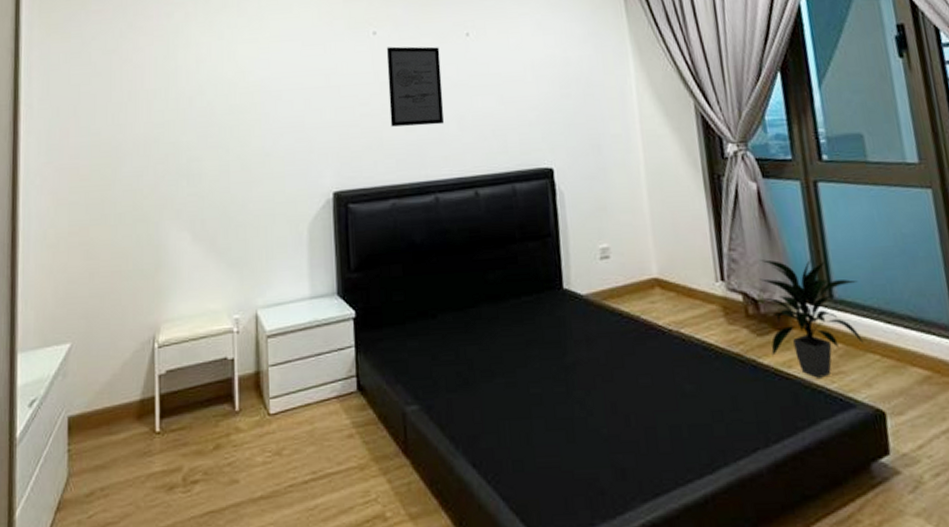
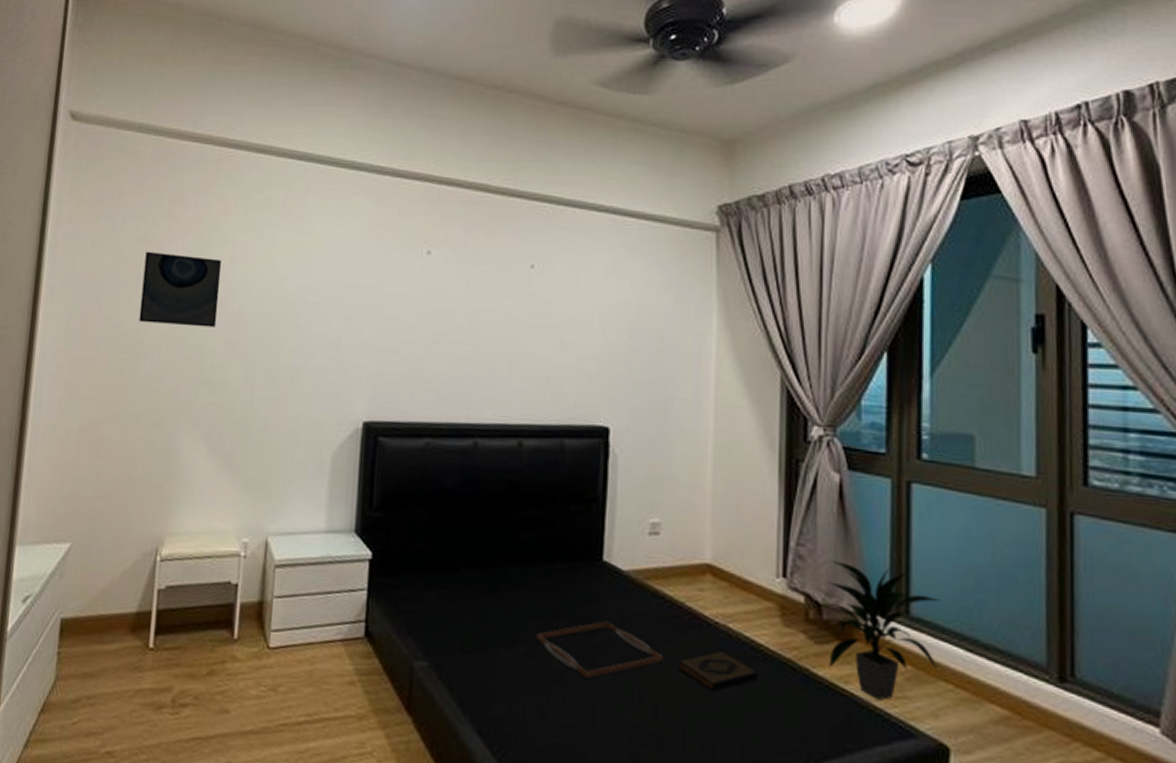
wall art: none [115,61,189,128] -> present [139,251,222,328]
wall art: present [386,46,445,127] -> none [434,270,499,363]
serving tray: none [512,343,628,398] -> present [535,621,663,678]
hardback book: none [640,355,714,392] -> present [677,650,759,691]

